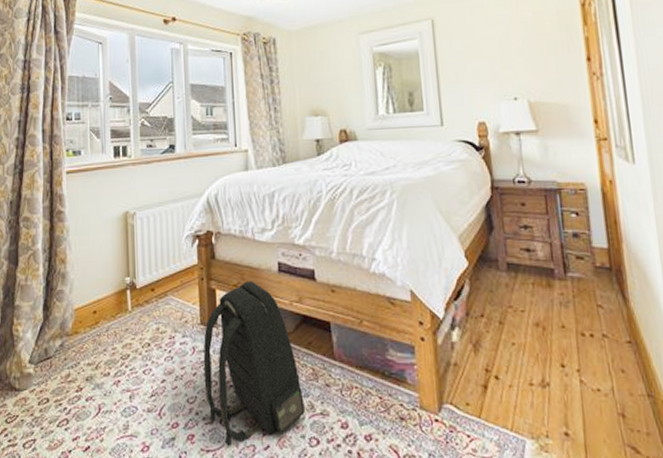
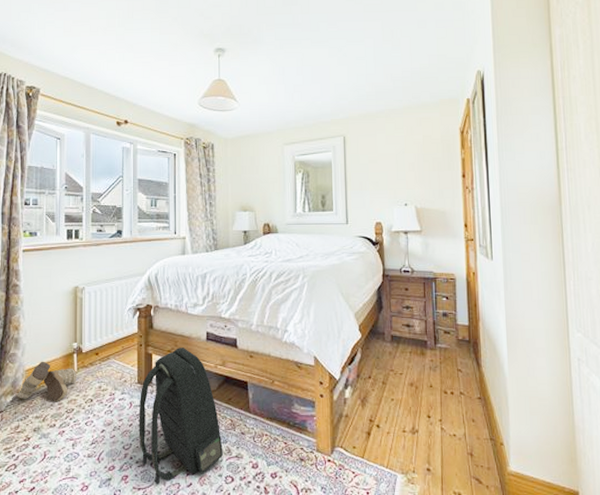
boots: none [64,299,132,347] -> present [15,361,78,402]

